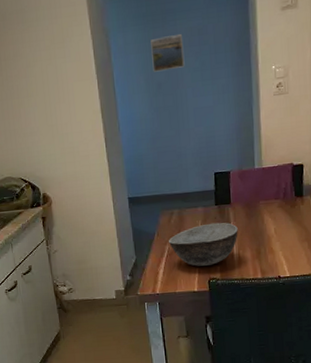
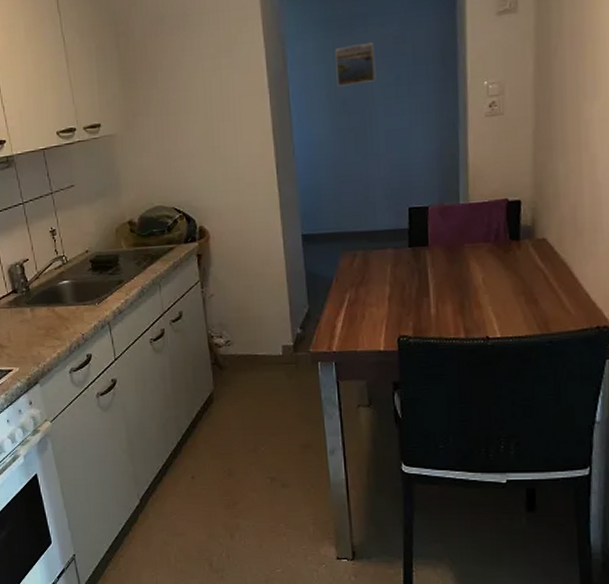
bowl: present [169,222,238,266] -> none [350,268,437,320]

